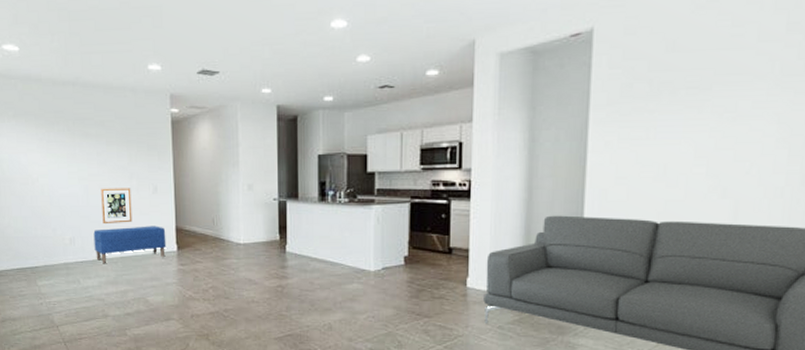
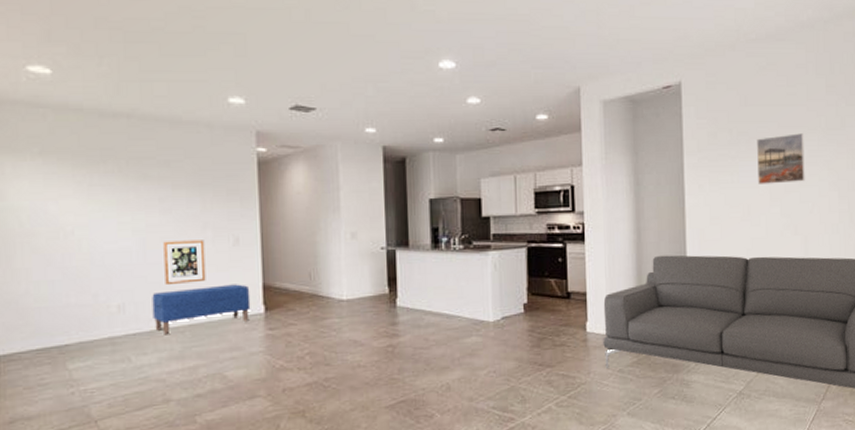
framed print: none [680,81,748,141] -> present [757,133,805,184]

